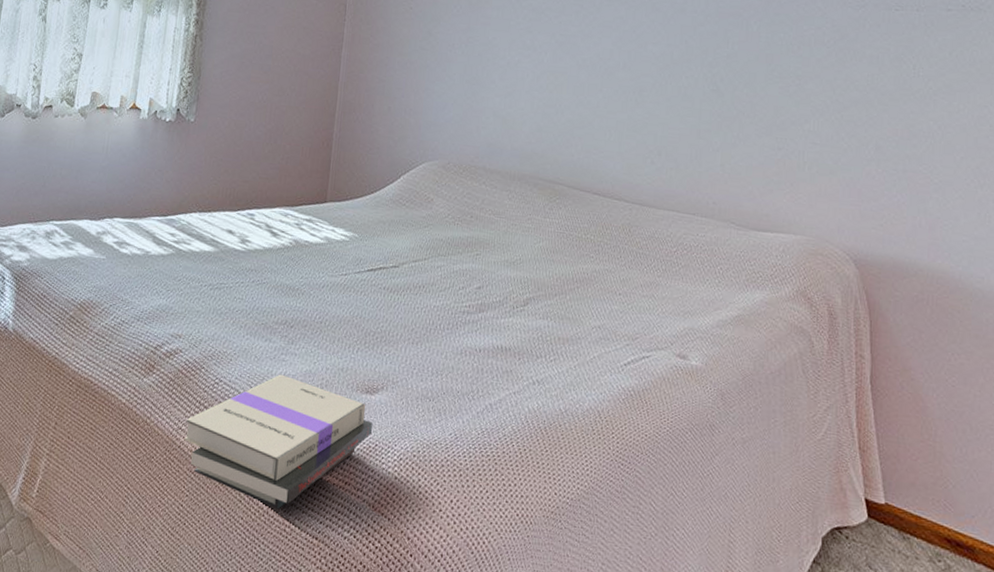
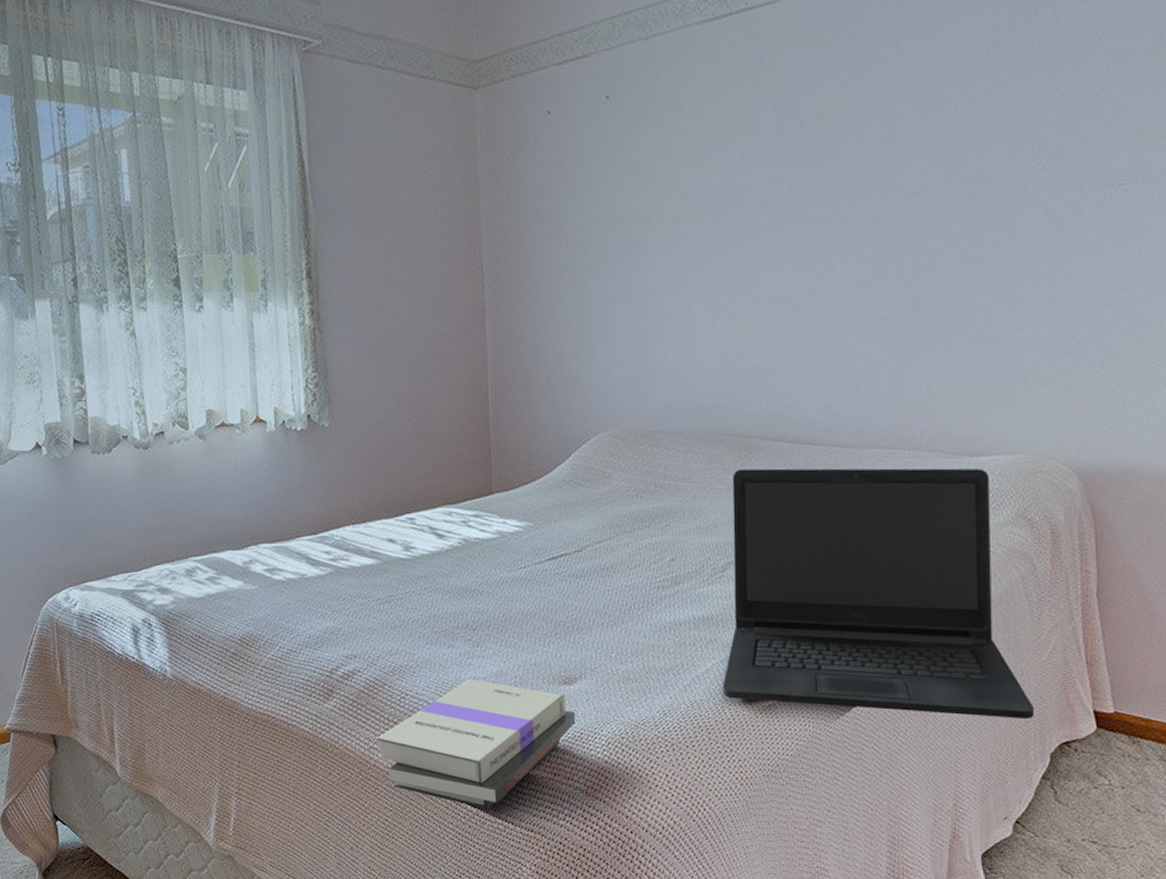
laptop: none [513,212,808,498] -> present [723,468,1035,720]

